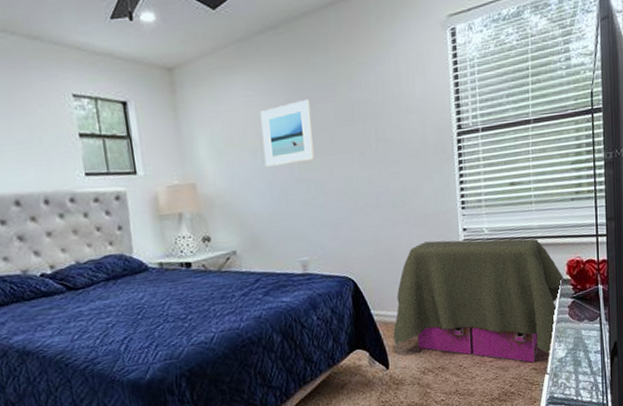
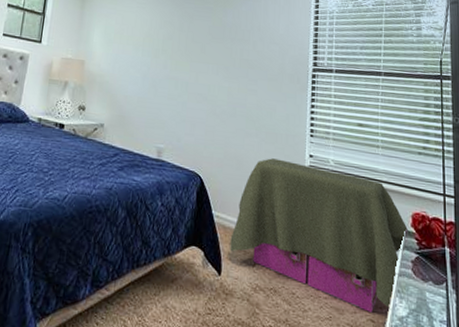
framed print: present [260,98,315,167] -> none [143,15,190,64]

